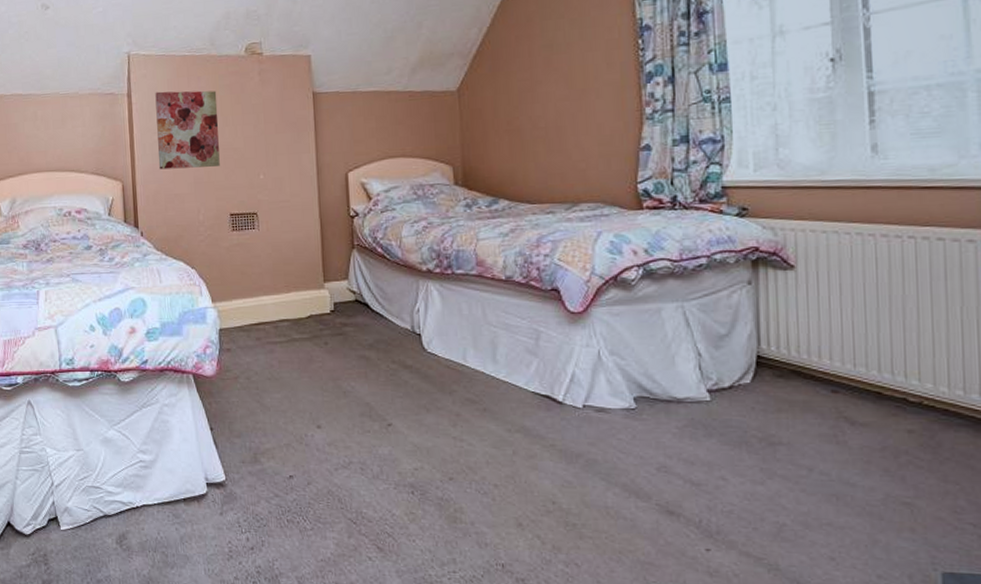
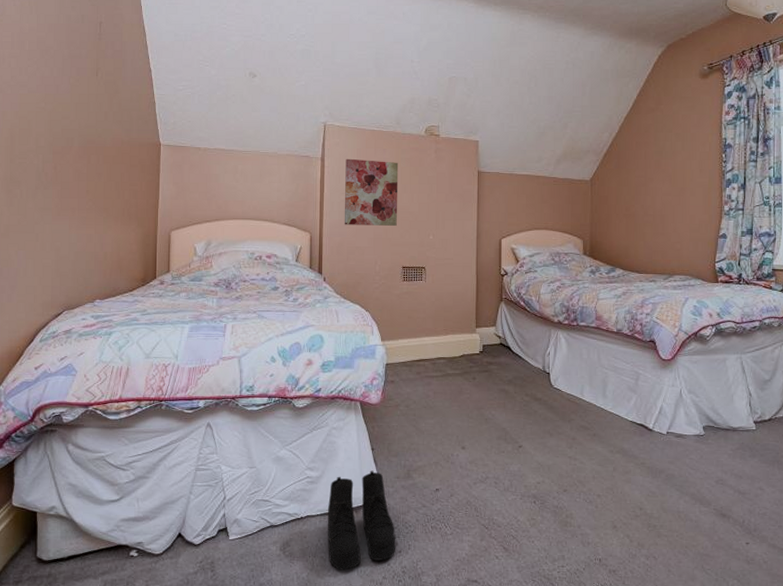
boots: none [165,453,248,569] -> present [327,470,396,571]

